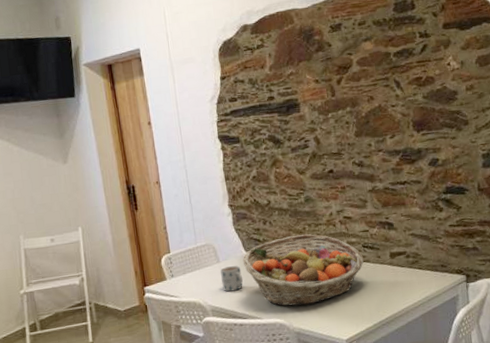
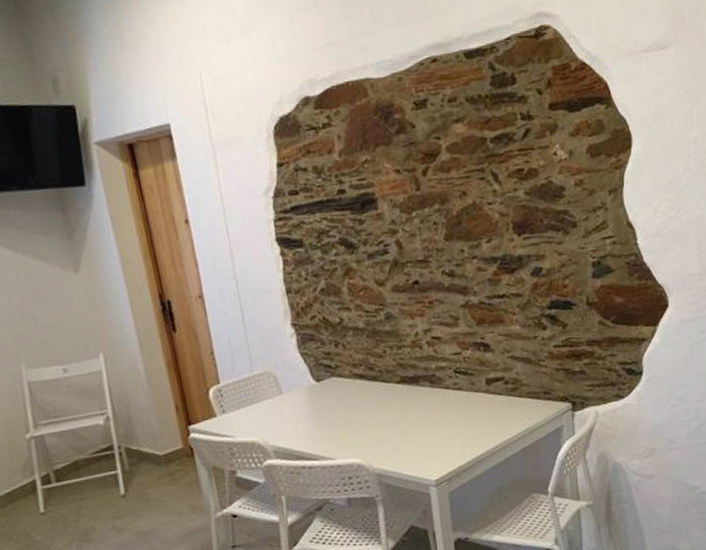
mug: present [220,265,244,292] -> none [283,397,312,429]
fruit basket: present [242,234,364,306] -> none [310,358,456,444]

